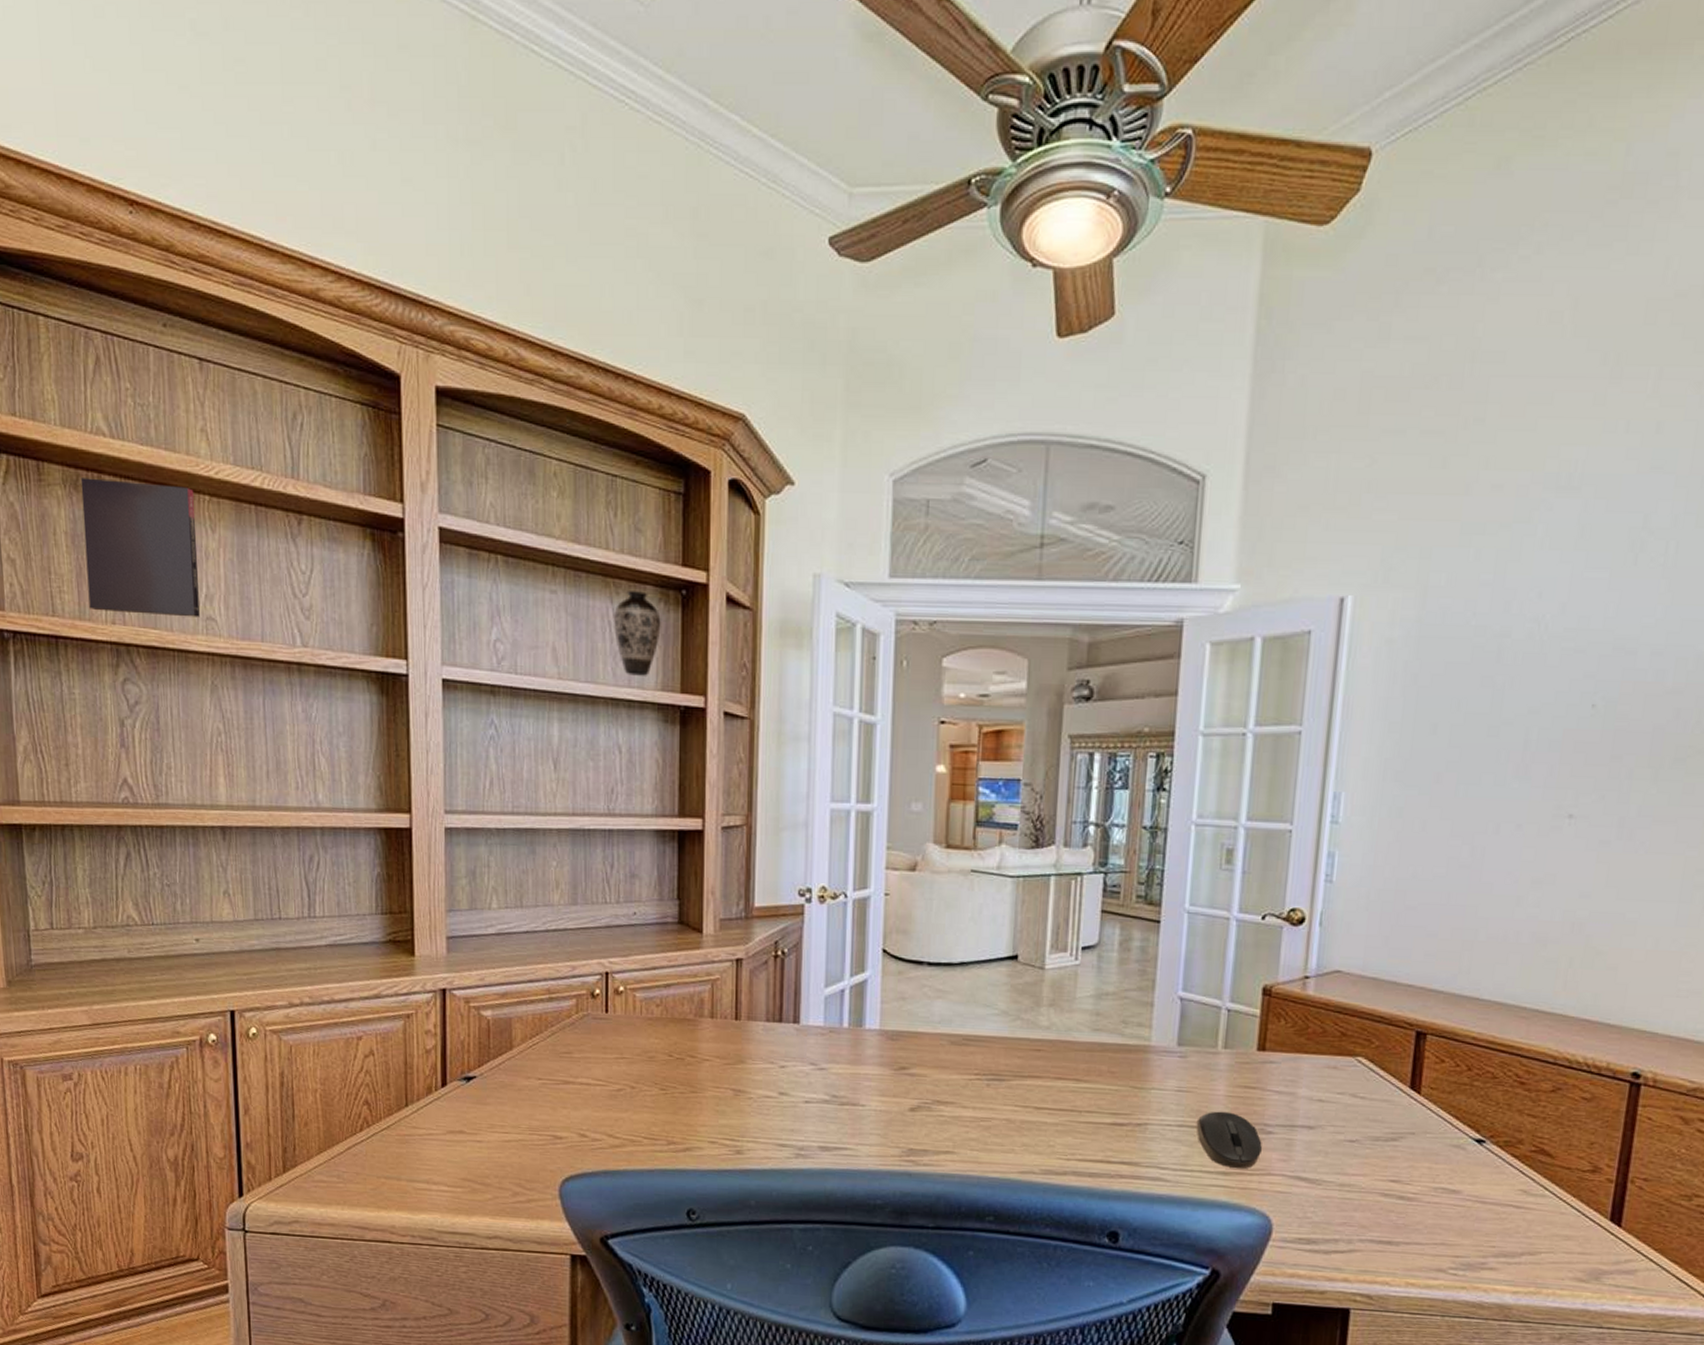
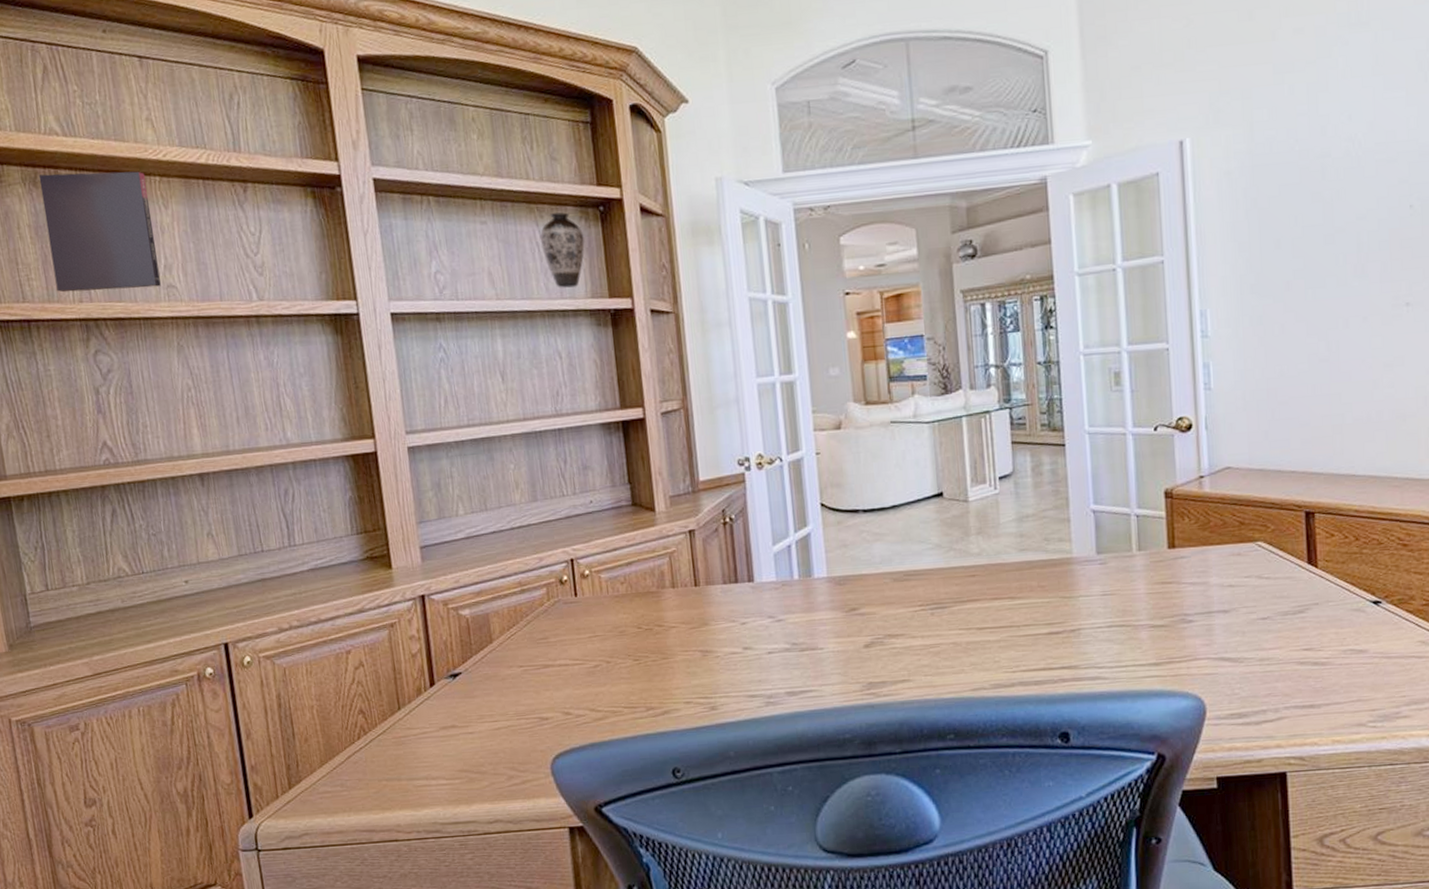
computer mouse: present [1196,1111,1262,1169] -> none [1123,607,1186,659]

